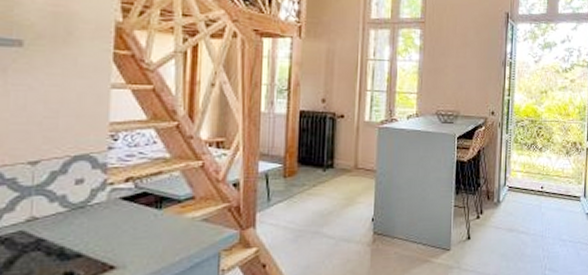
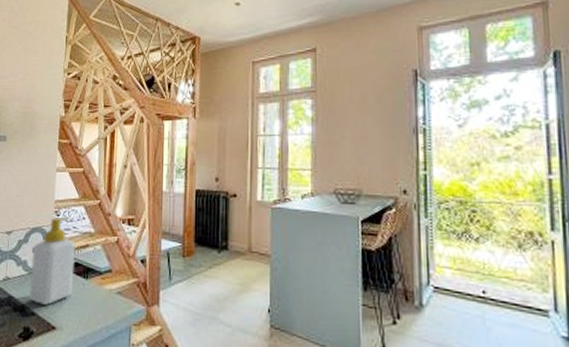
soap bottle: none [71,141,143,244] -> present [29,216,75,305]

